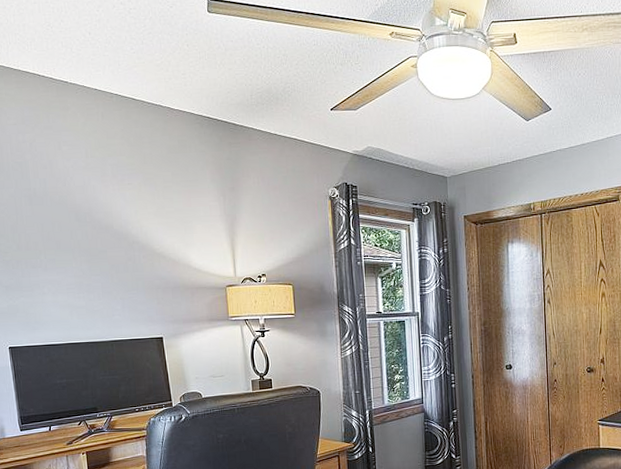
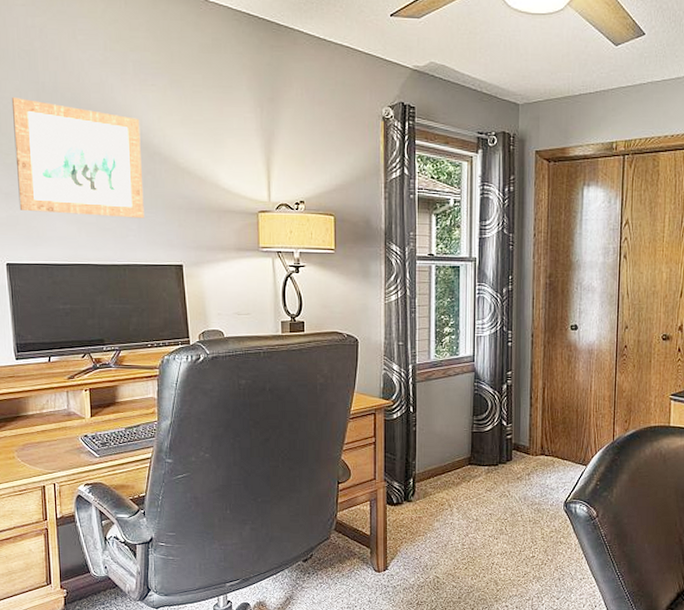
wall art: none [7,202,127,301] -> present [11,96,144,219]

